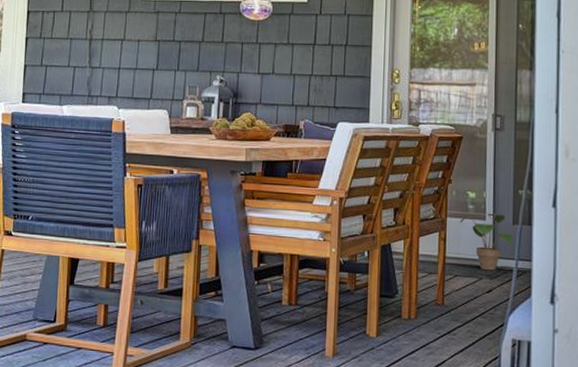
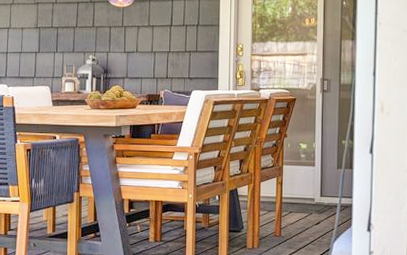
potted plant: present [460,213,514,271] -> none [294,160,338,207]

